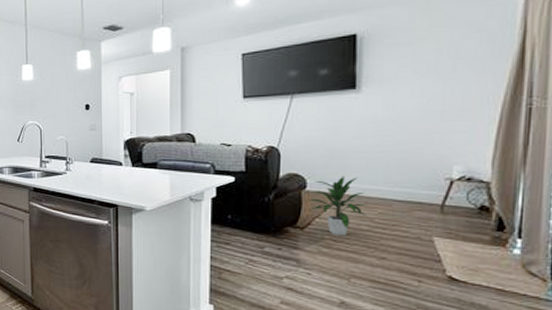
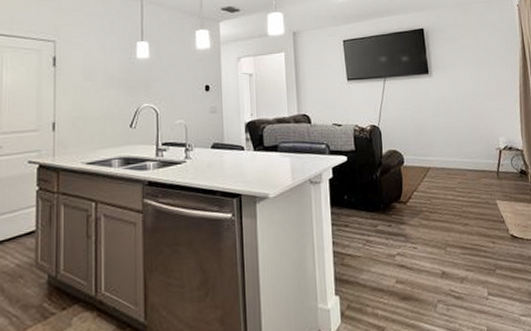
indoor plant: present [306,176,367,235] -> none [405,150,451,206]

